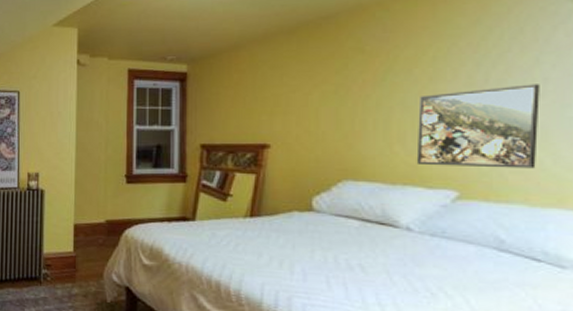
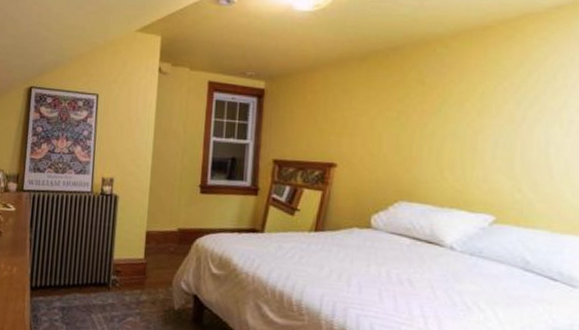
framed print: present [416,84,540,169] -> none [462,124,566,199]

